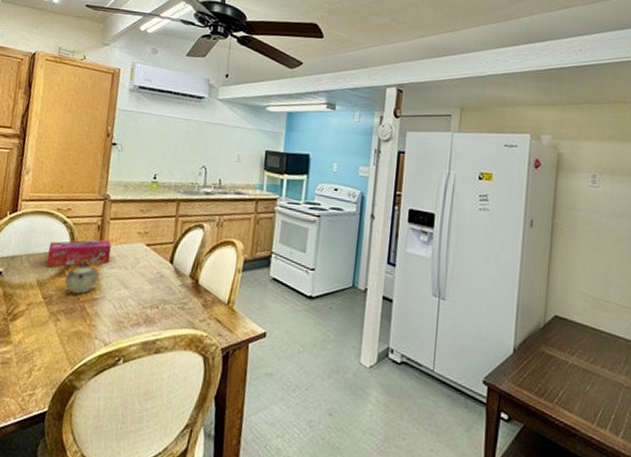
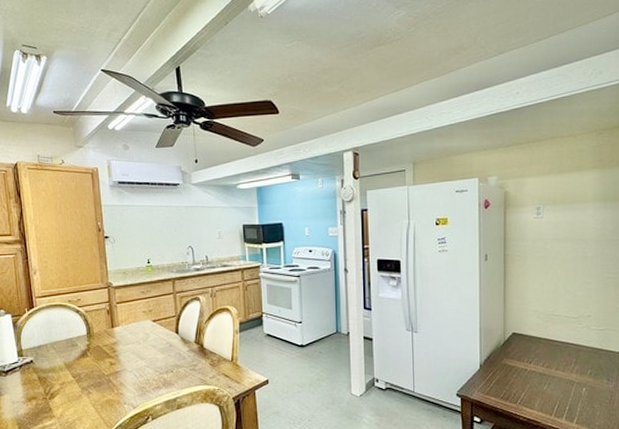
tissue box: present [46,239,112,268] -> none [68,321,124,351]
teapot: present [64,259,100,294] -> none [88,340,117,370]

